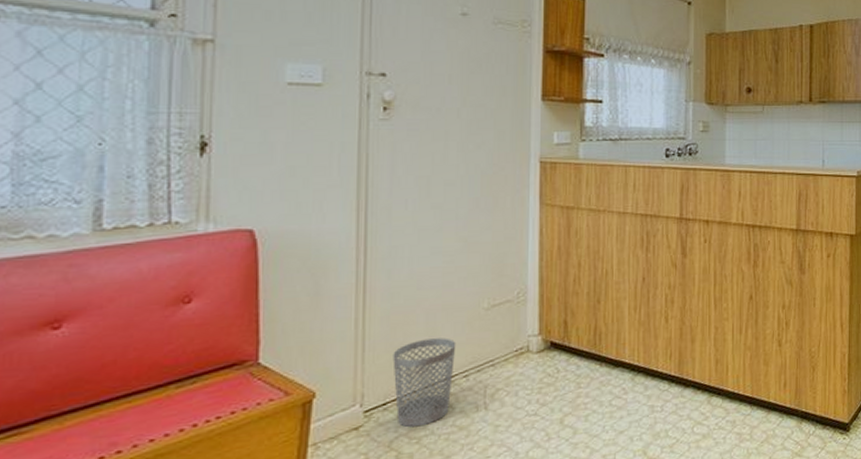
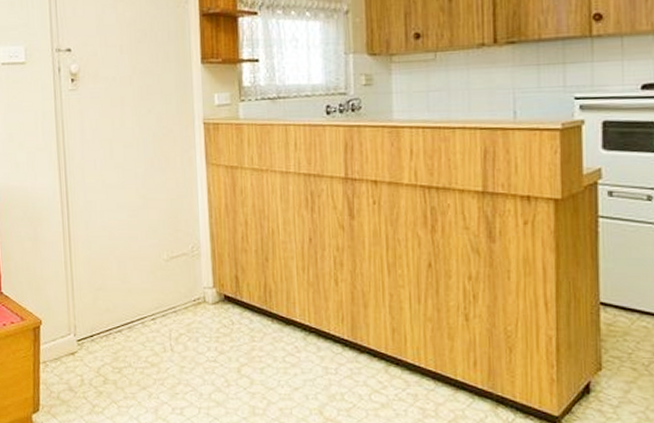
wastebasket: present [393,338,456,428] -> none [95,283,144,359]

